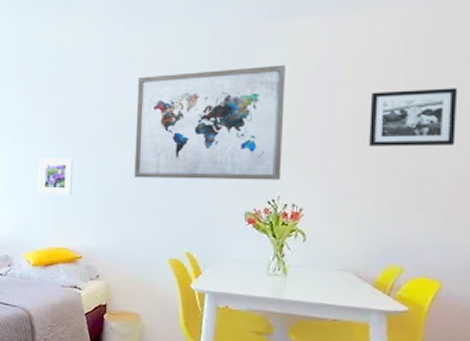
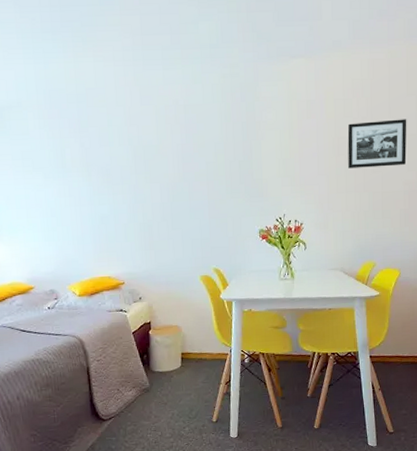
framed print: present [38,157,74,195] -> none [74,192,109,229]
wall art: present [134,64,285,181] -> none [160,101,285,207]

